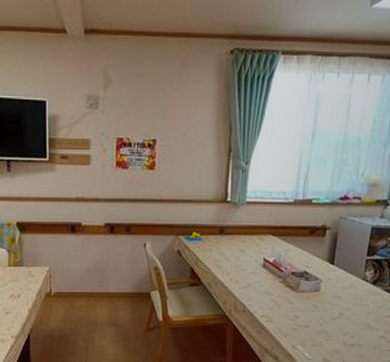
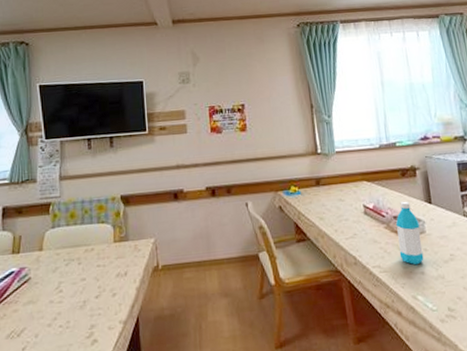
water bottle: none [289,259,316,319] -> present [396,201,424,265]

